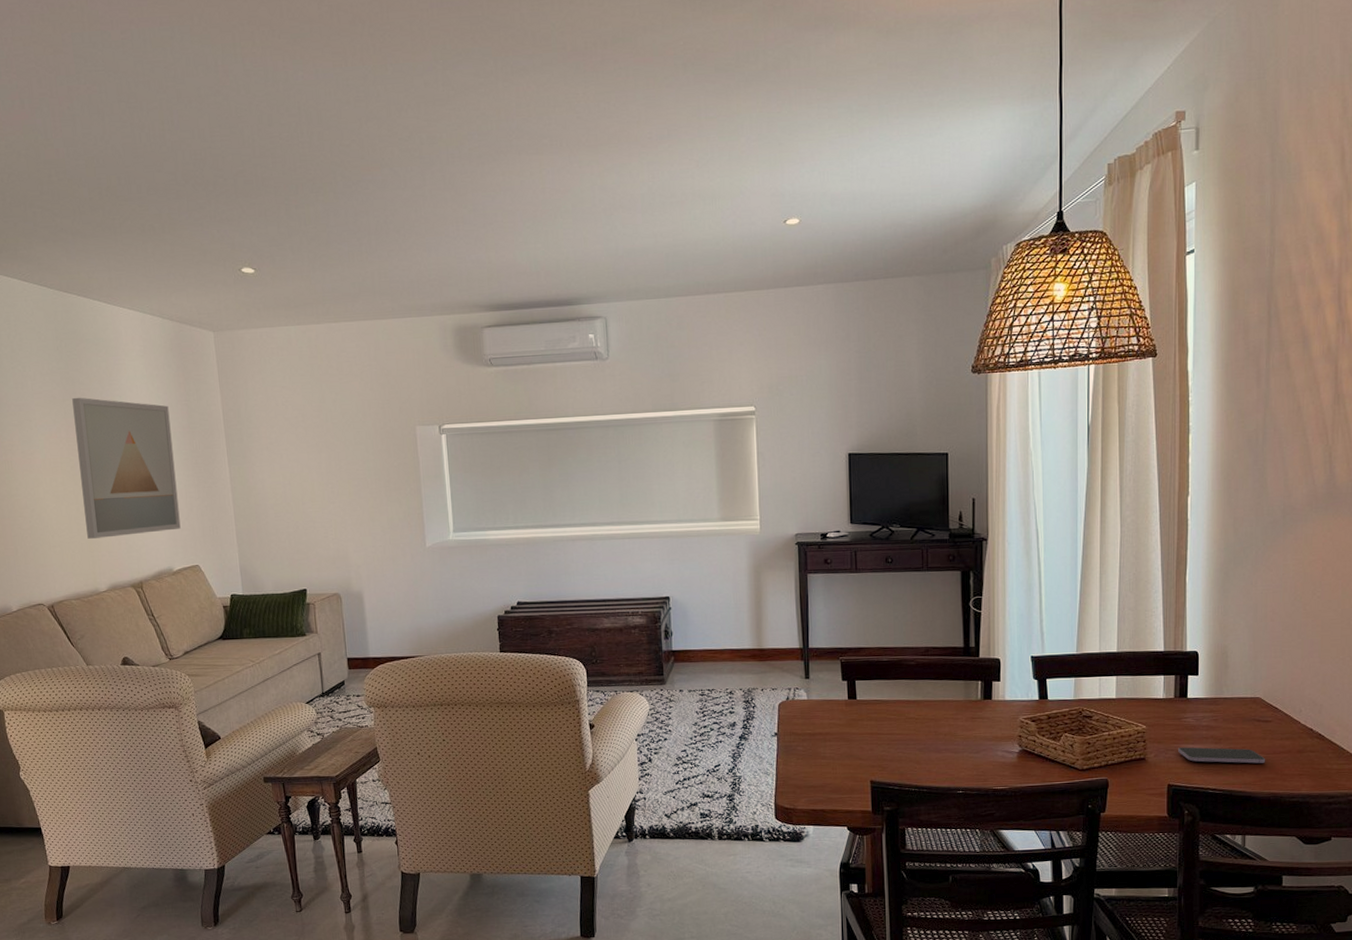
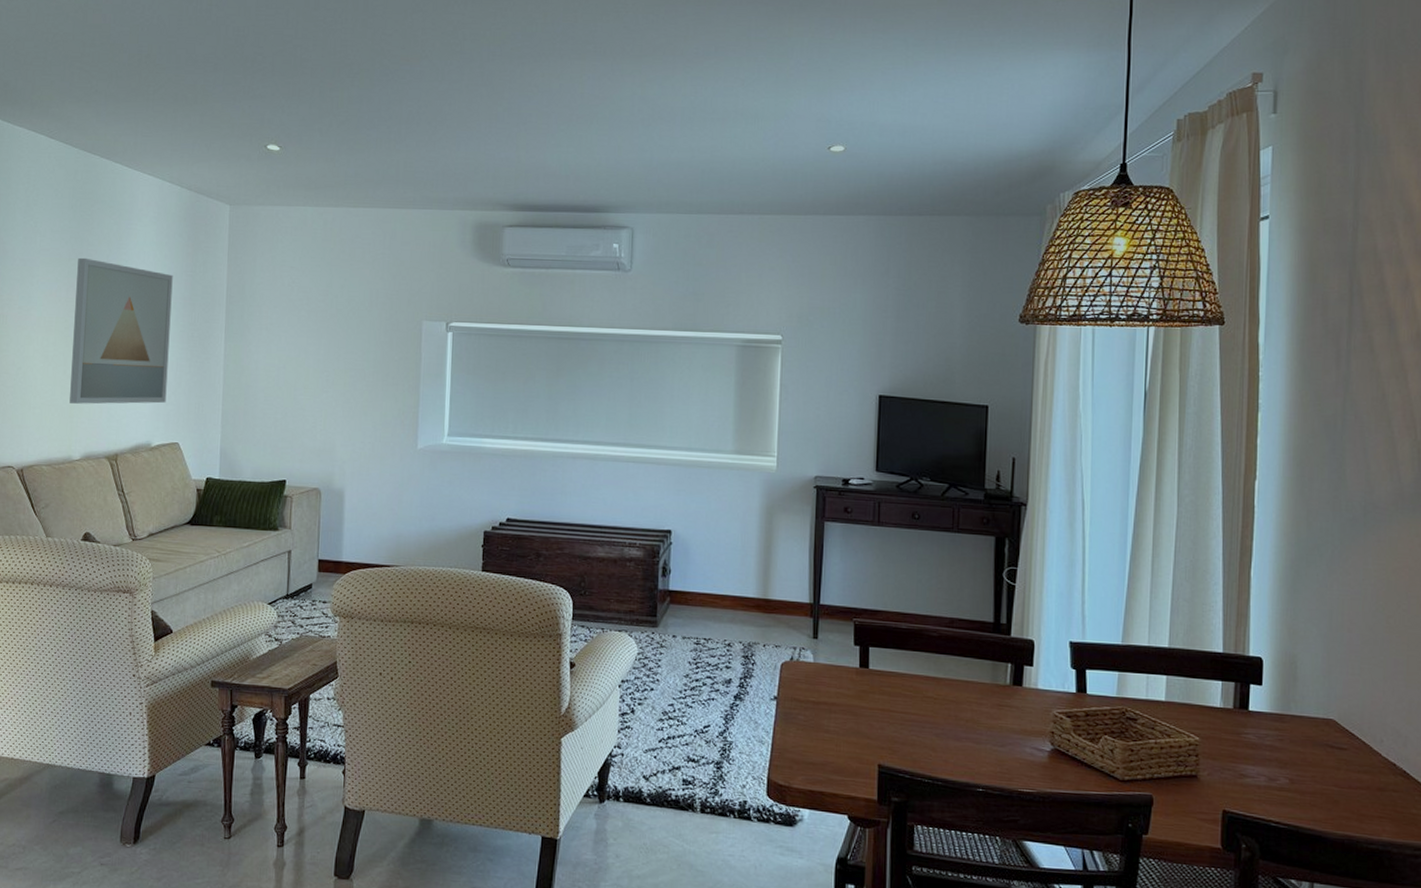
smartphone: present [1178,747,1266,764] -> none [1236,768,1340,798]

